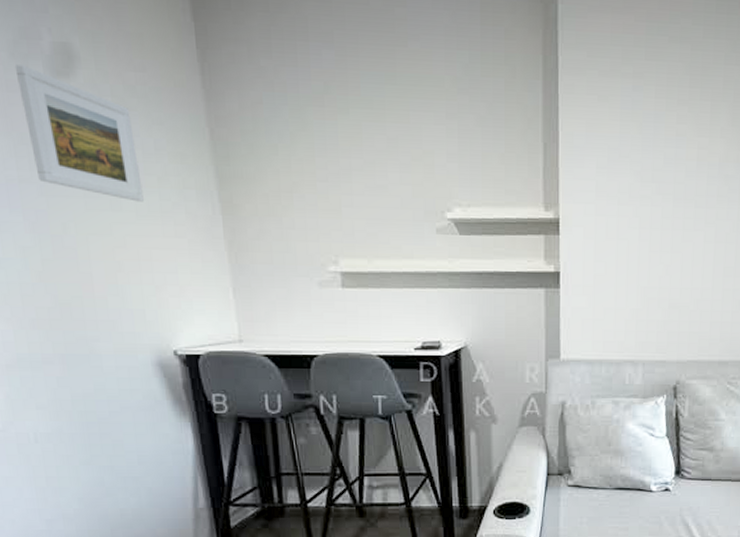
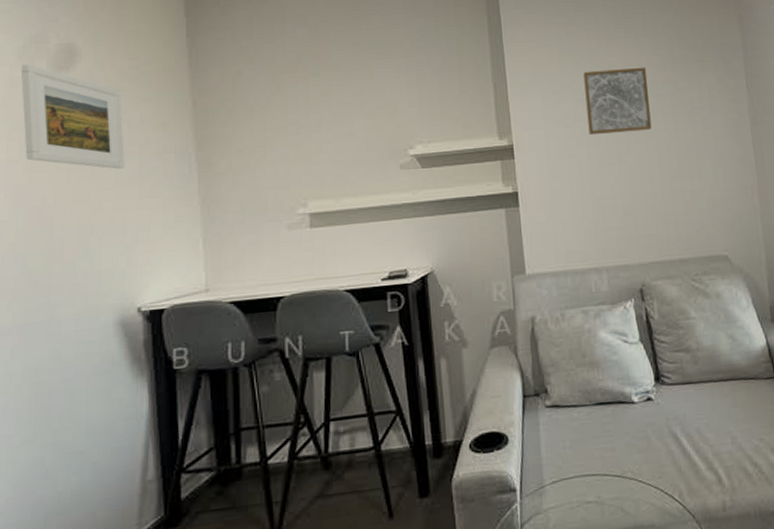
wall art: none [643,138,718,217] -> present [583,67,652,136]

